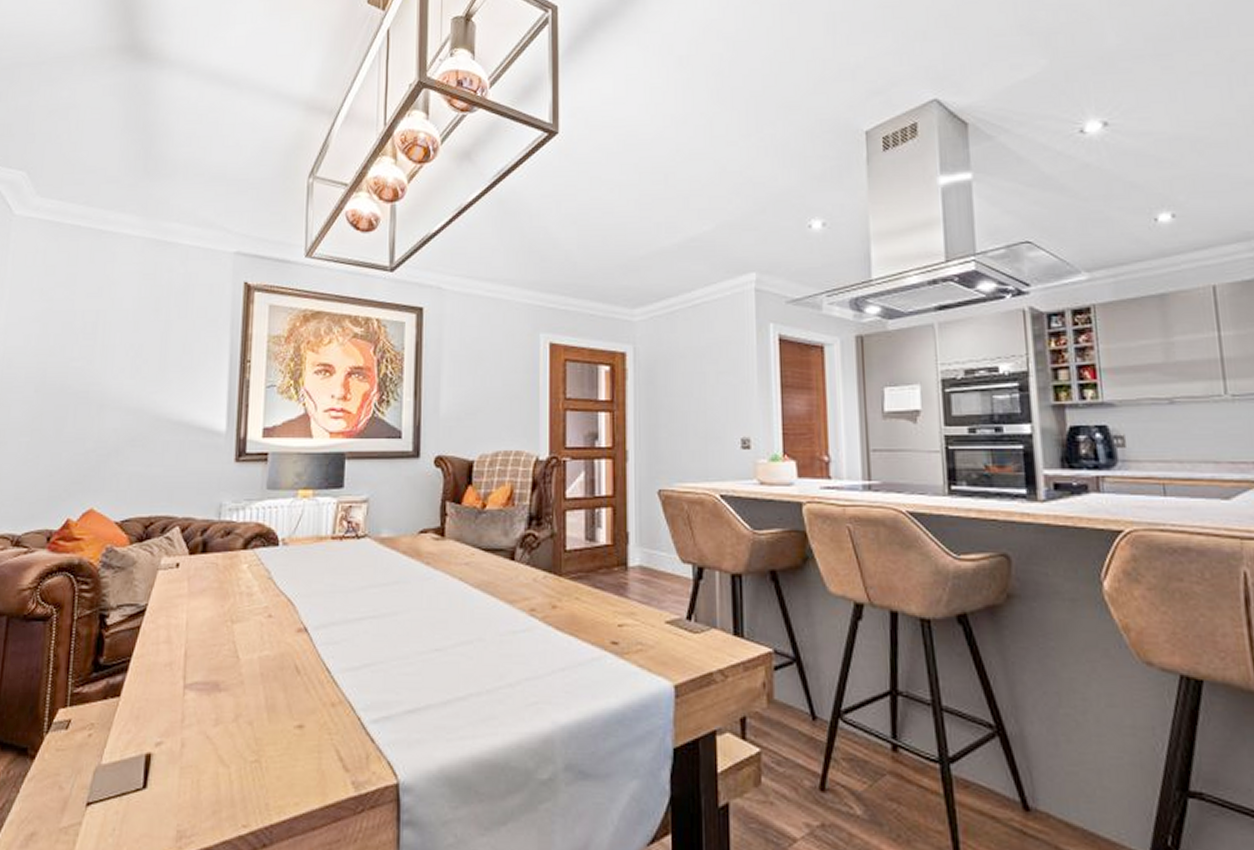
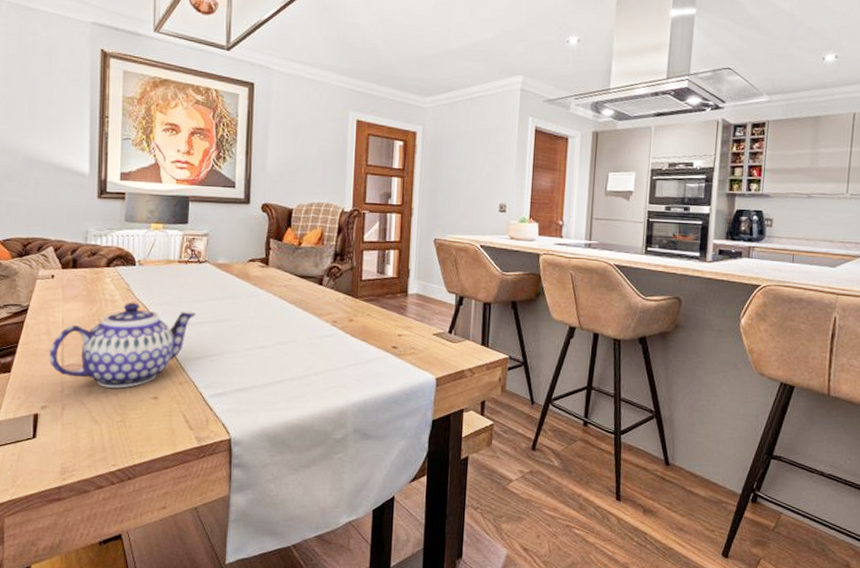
teapot: none [168,594,354,714] -> present [49,302,197,388]

